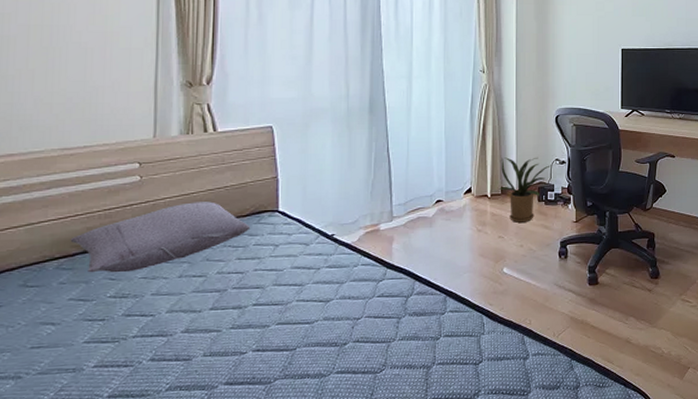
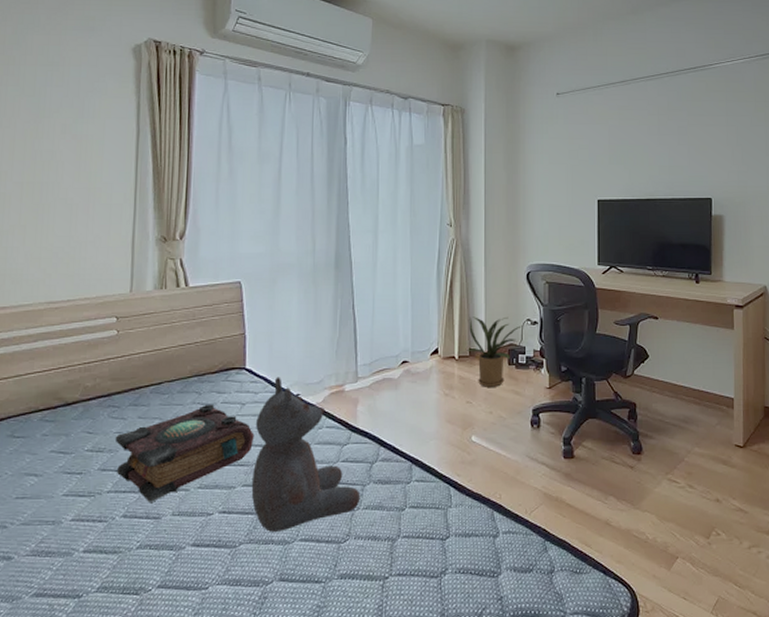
pillow: present [70,201,251,273] -> none [53,357,219,427]
book: none [141,246,289,345] -> present [116,404,255,502]
teddy bear: none [286,218,396,367] -> present [251,377,361,532]

